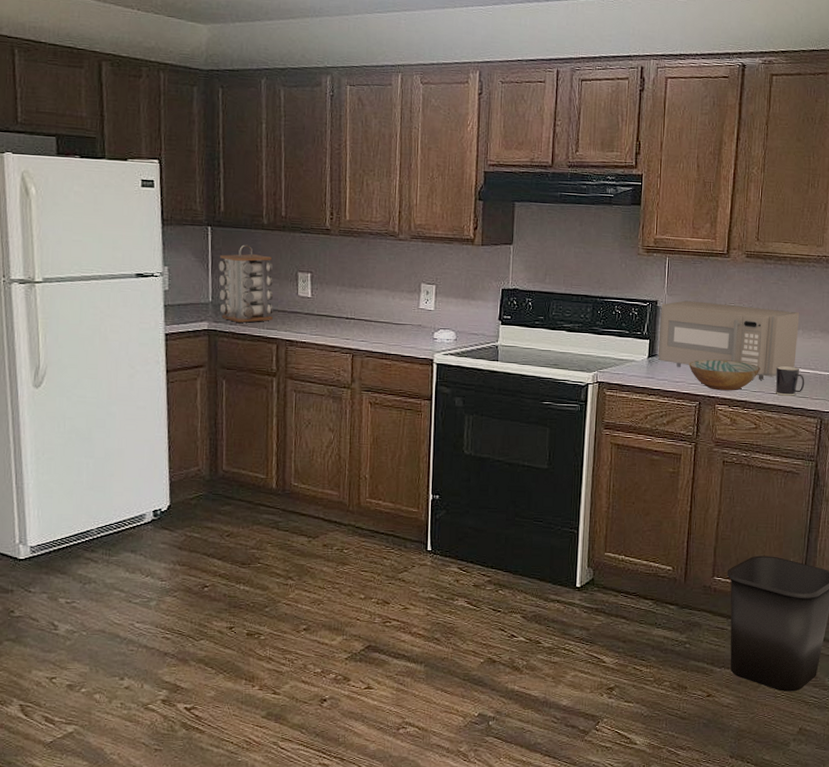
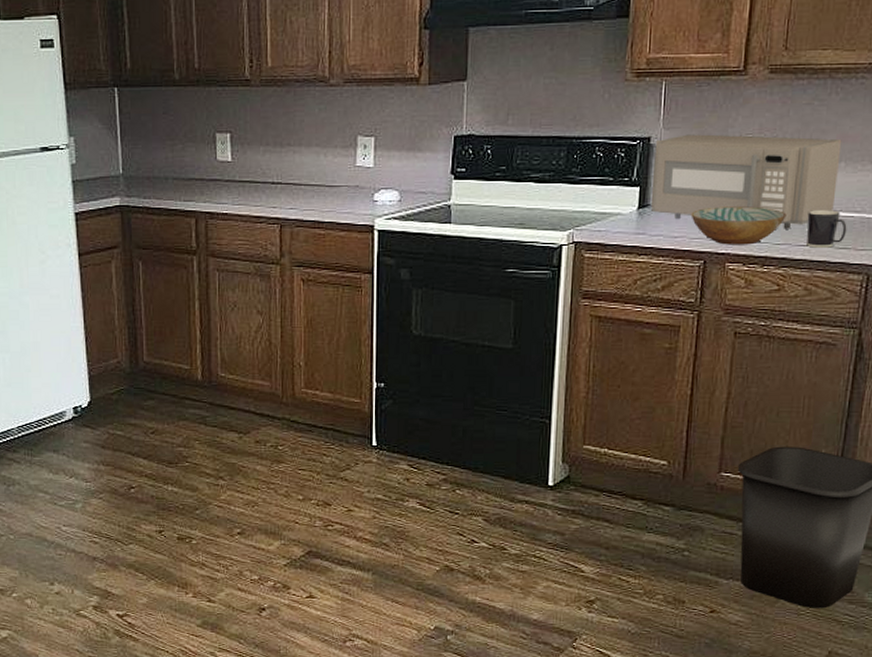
spice rack: present [218,244,274,323] -> none [128,105,190,195]

